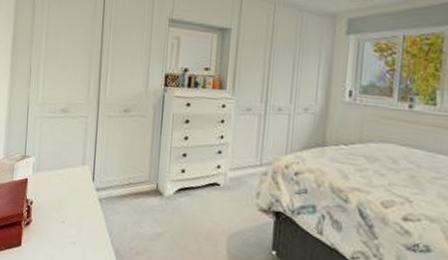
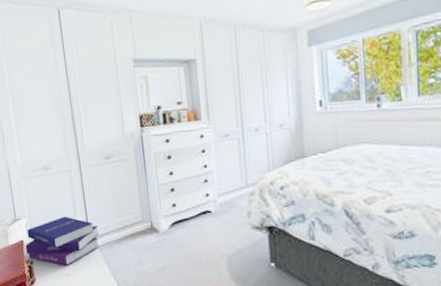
book: none [28,161,103,213] -> present [25,216,99,266]

